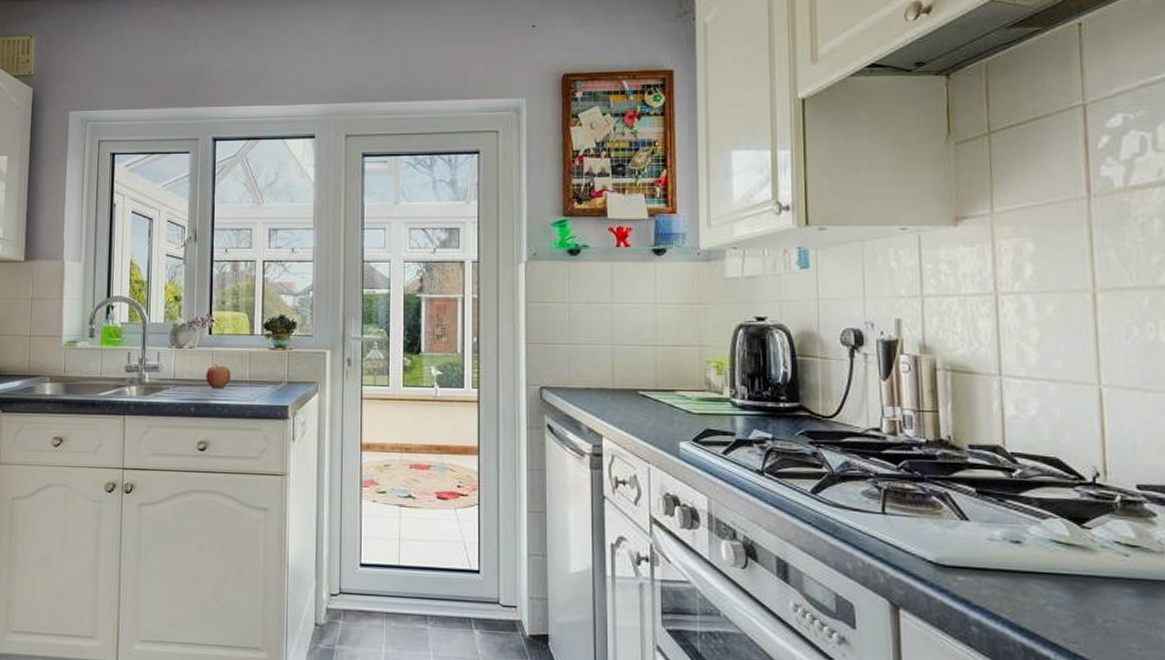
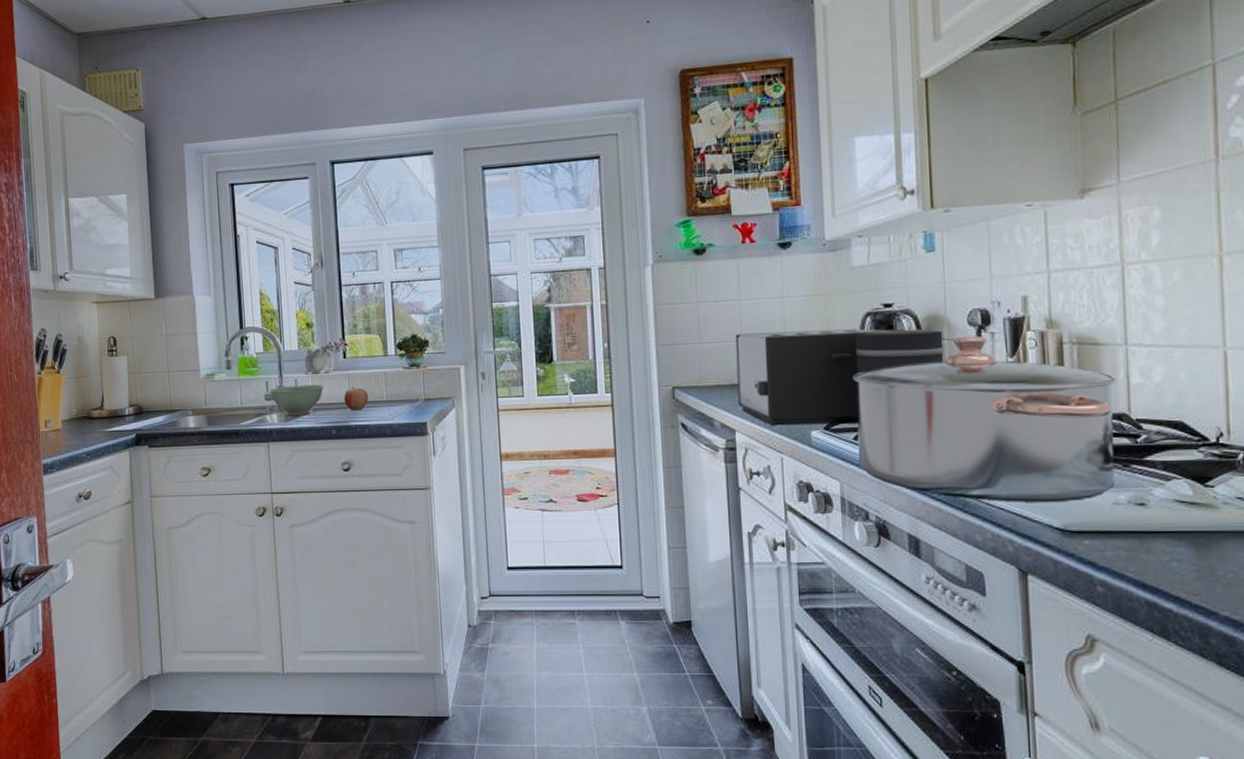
bowl: none [130,358,186,390] -> present [269,384,324,416]
toaster: none [606,337,757,437] -> present [735,329,885,426]
cooking pot: none [722,355,992,534] -> present [851,335,1118,502]
cylinder: none [727,344,816,387] -> present [855,328,944,374]

